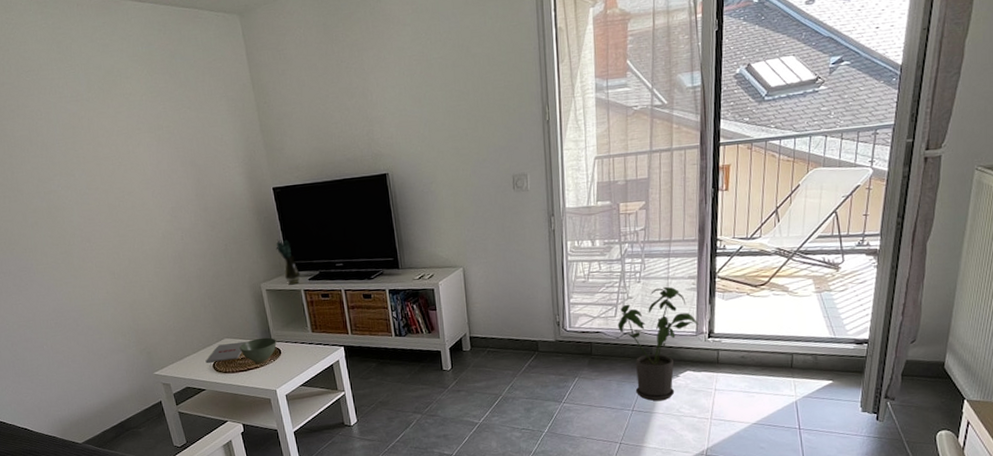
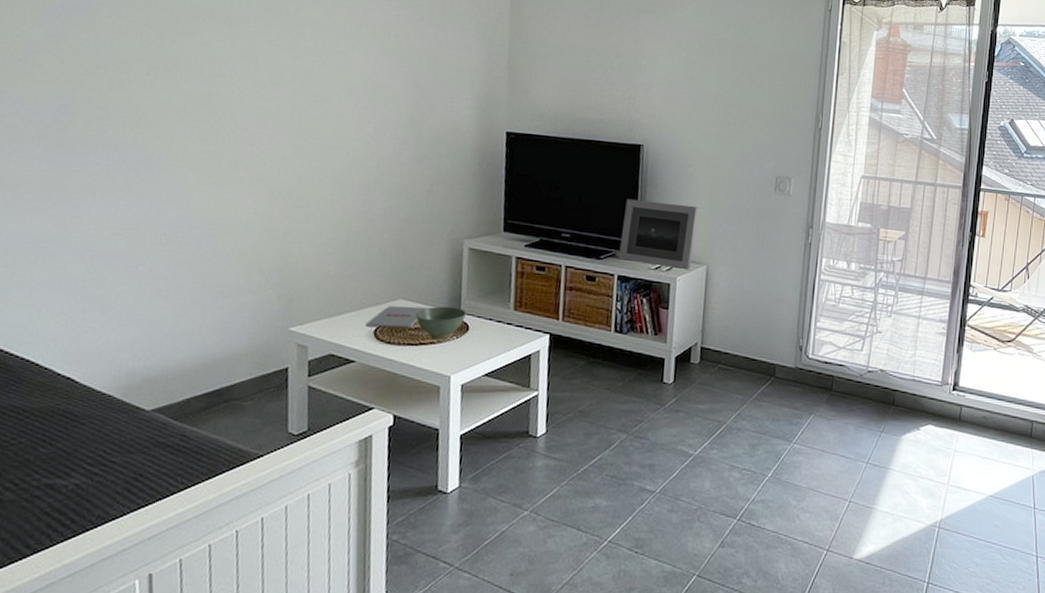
vase: present [276,239,301,285] -> none [493,191,516,249]
picture frame: none [383,217,449,277] -> present [618,198,699,271]
house plant: present [617,286,699,401] -> none [863,326,945,456]

